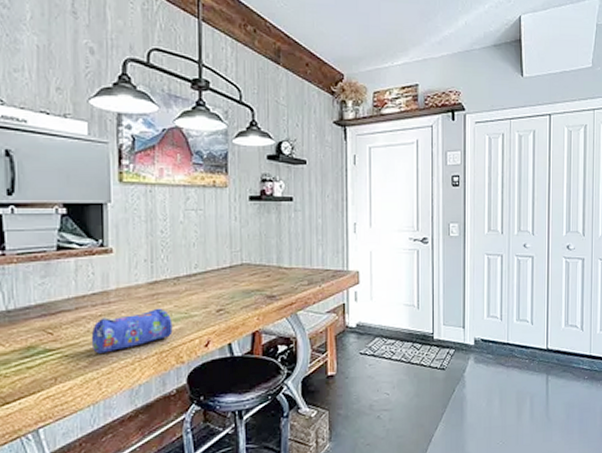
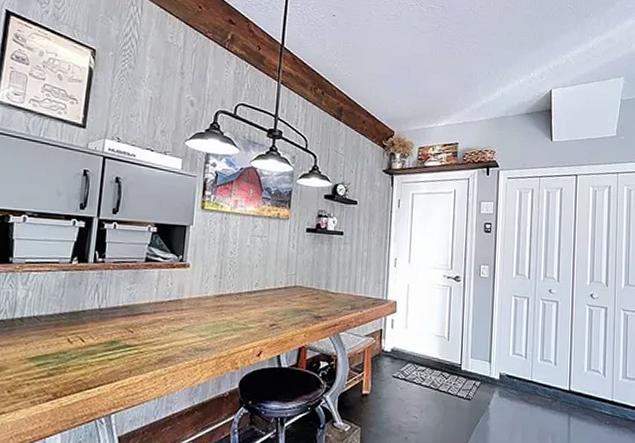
pencil case: present [91,308,173,354] -> none [163,318,232,353]

